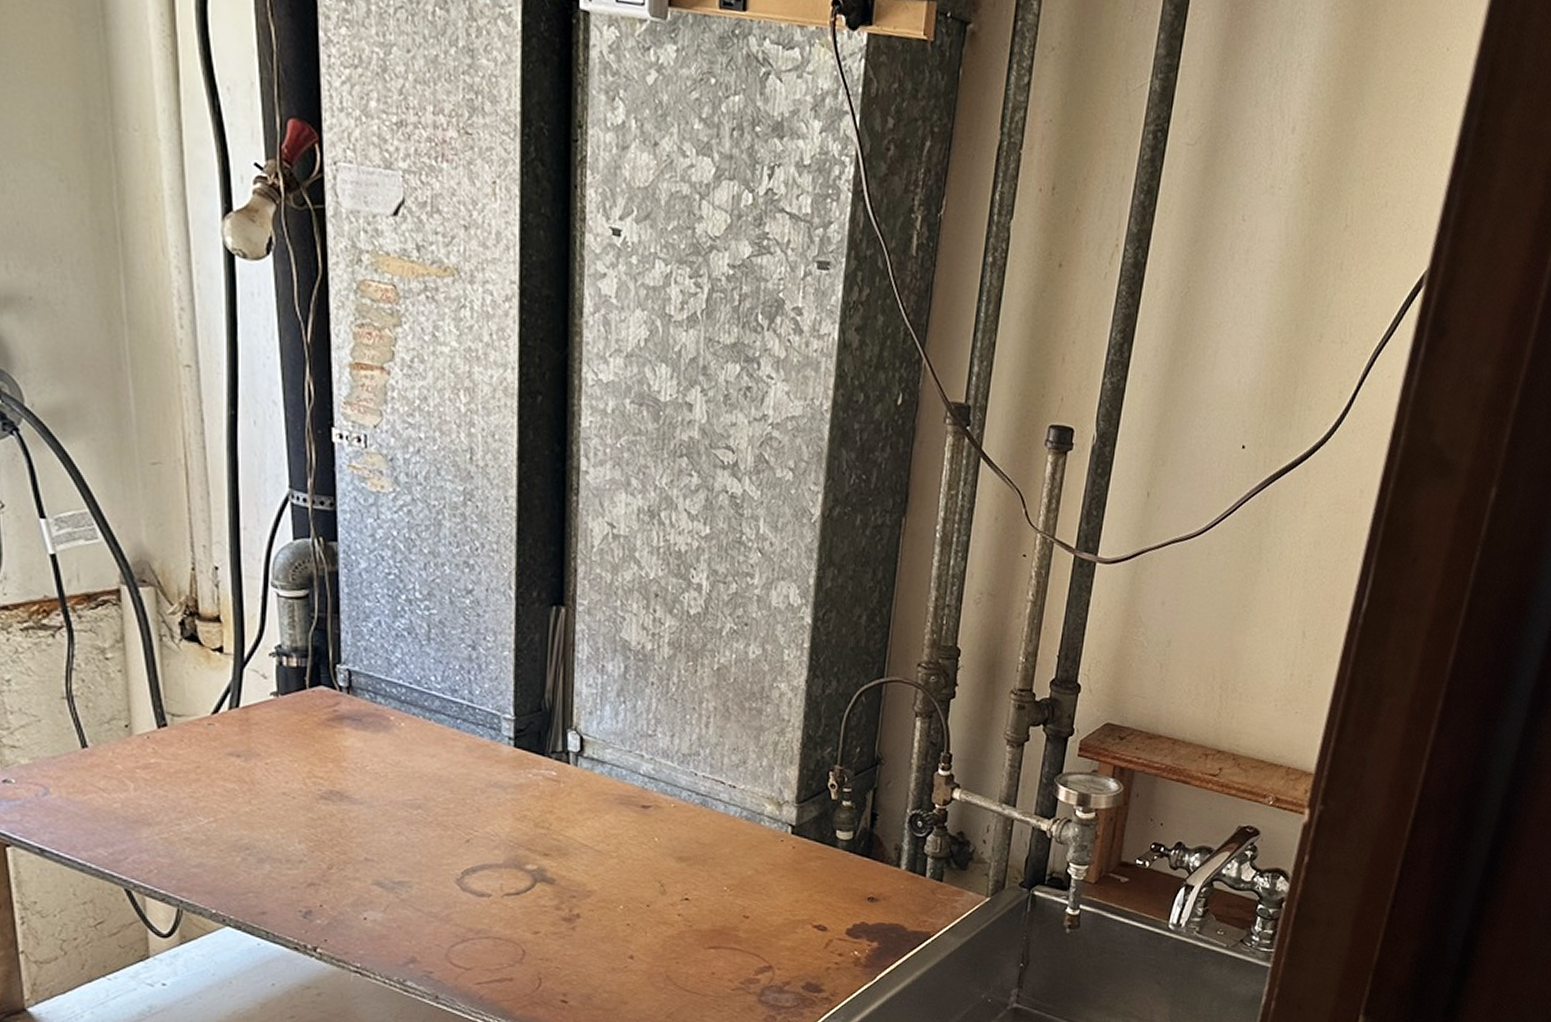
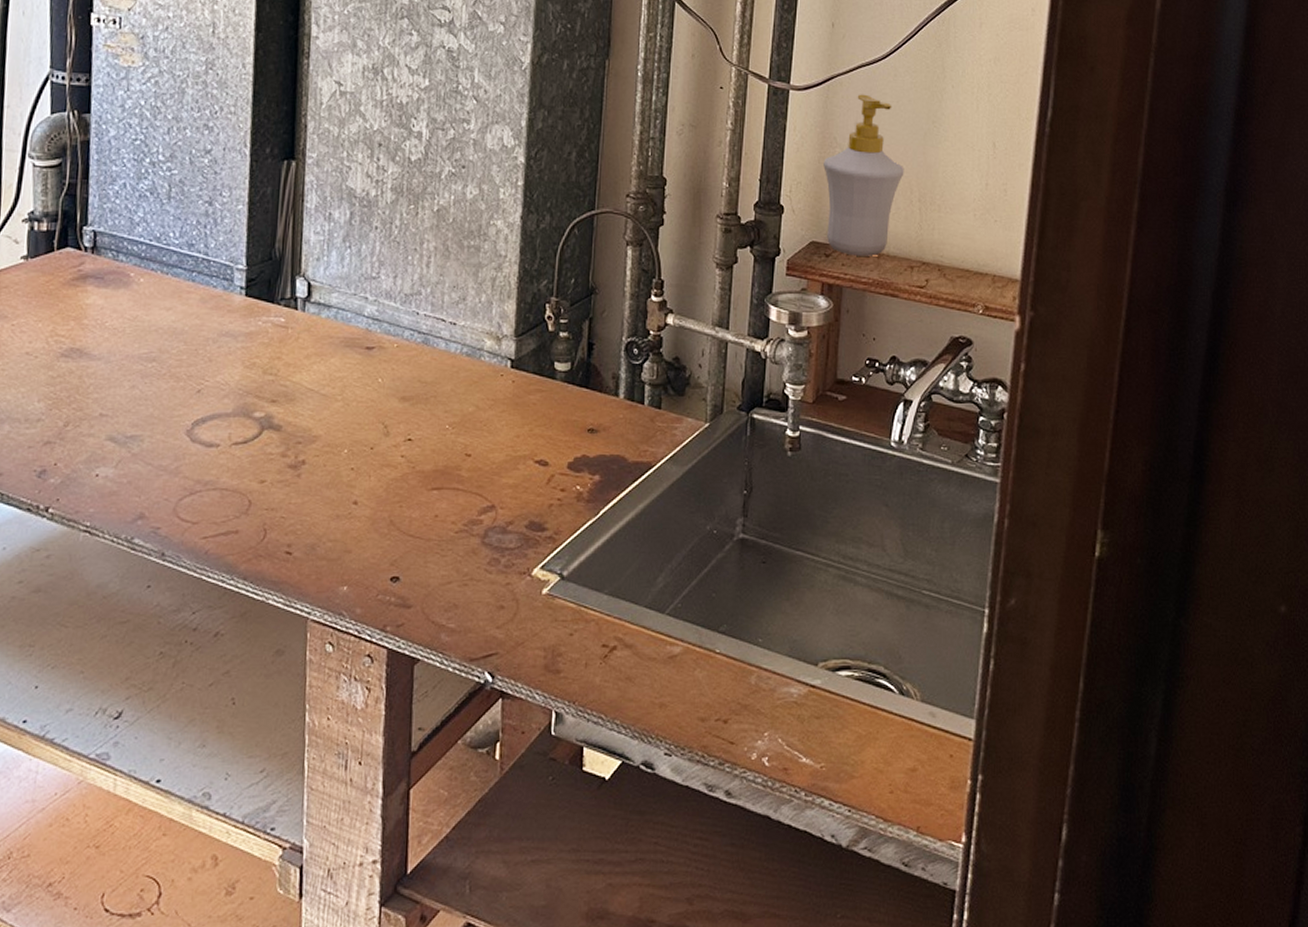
soap bottle: none [1123,571,1209,742] -> present [823,94,904,256]

